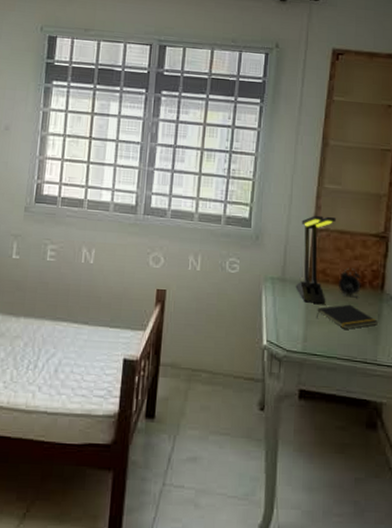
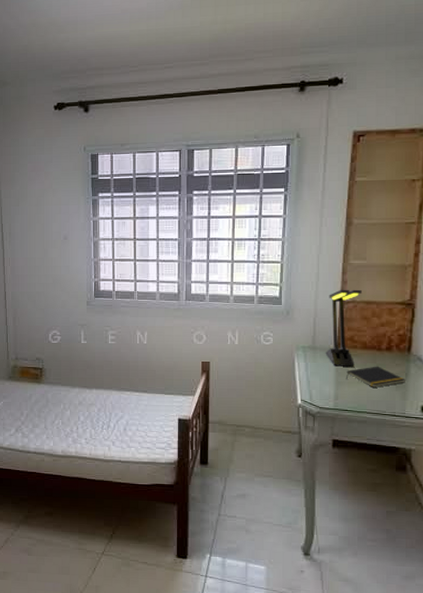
alarm clock: present [338,267,361,296] -> none [365,334,388,359]

